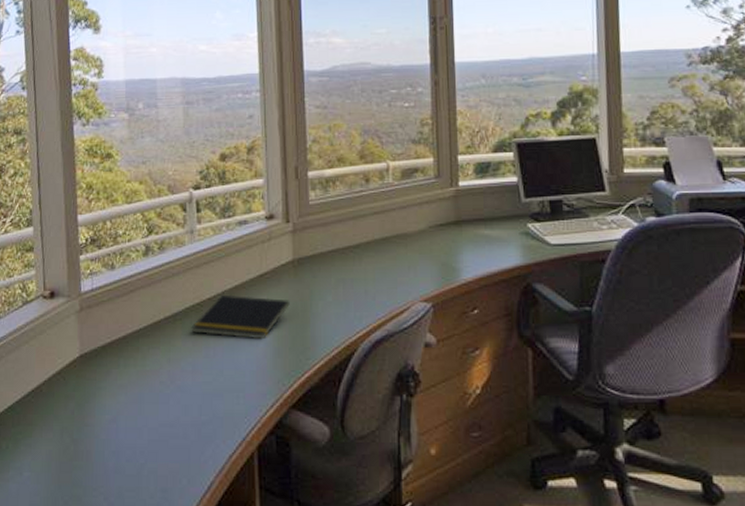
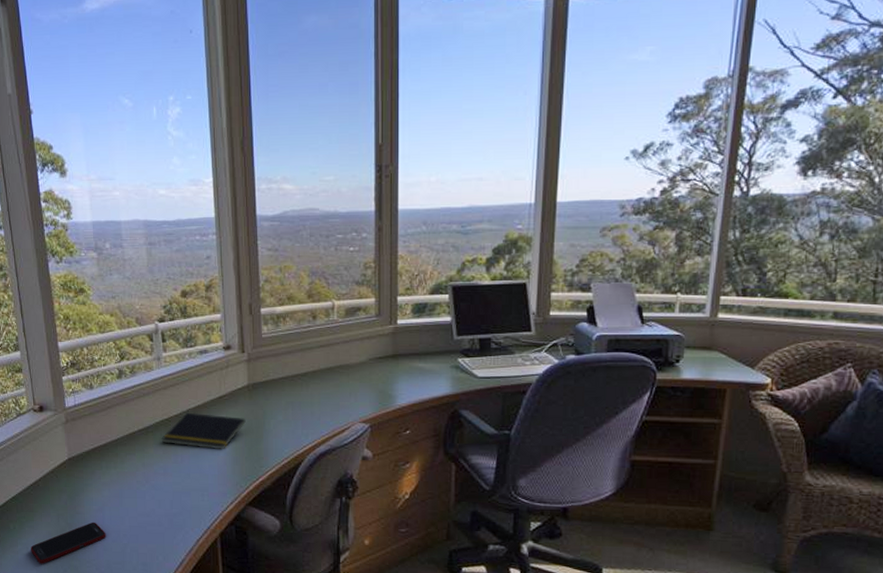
cell phone: none [25,436,119,495] -> present [31,522,106,564]

